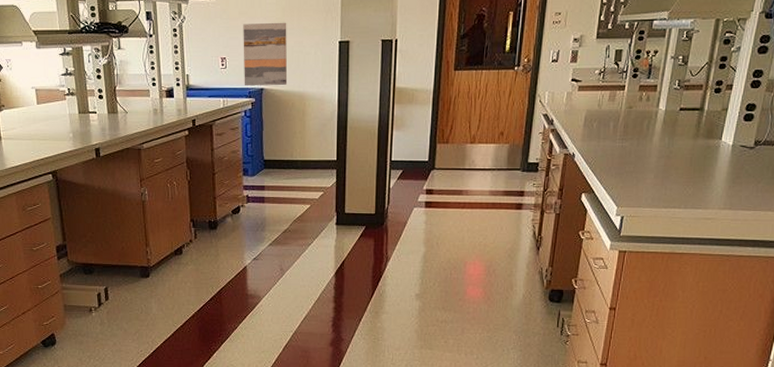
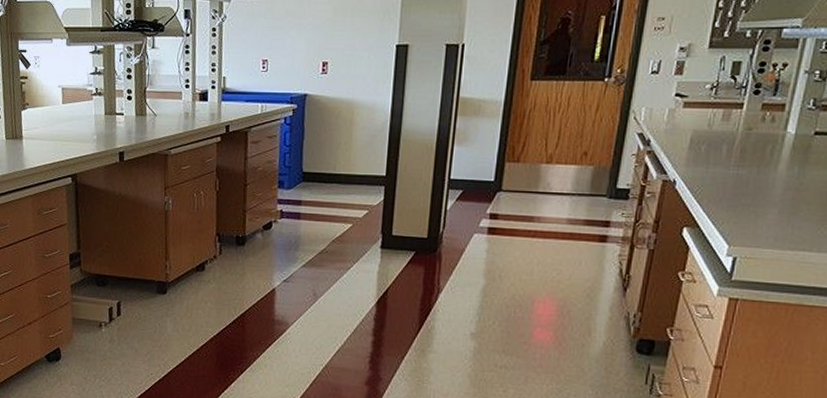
wall art: present [243,22,288,85] -> none [286,23,338,91]

